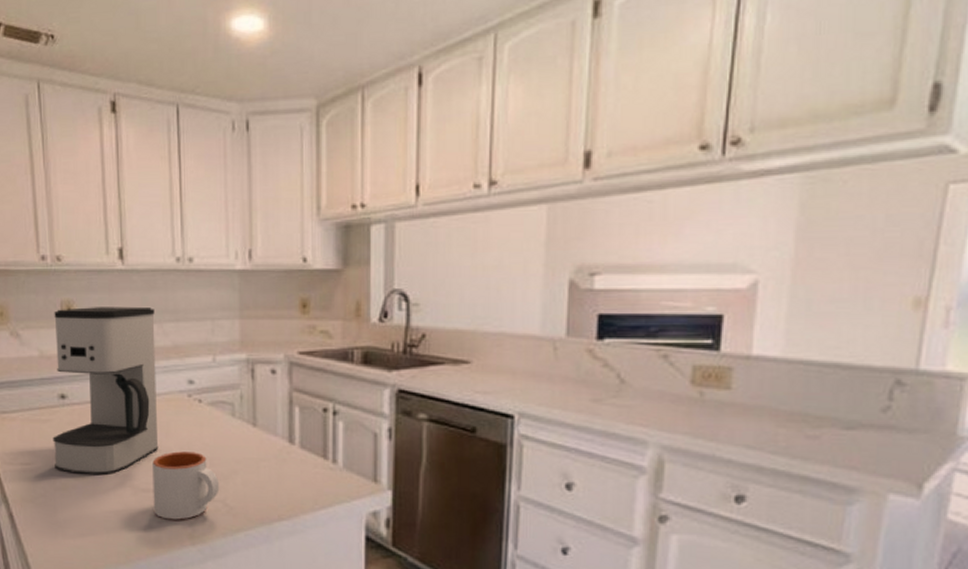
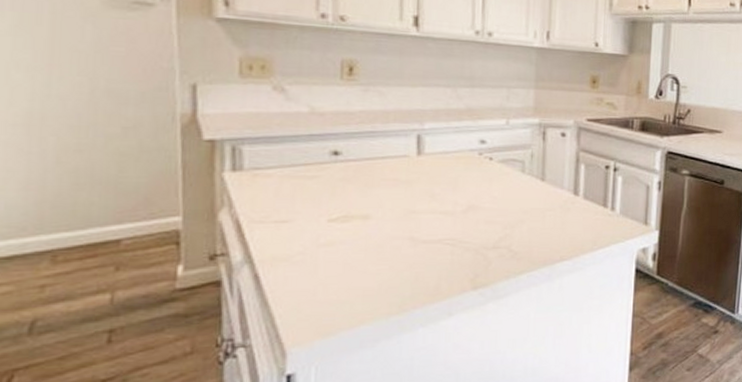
coffee maker: present [53,306,159,476] -> none [319,67,449,230]
mug: present [152,451,220,520] -> none [434,204,506,268]

